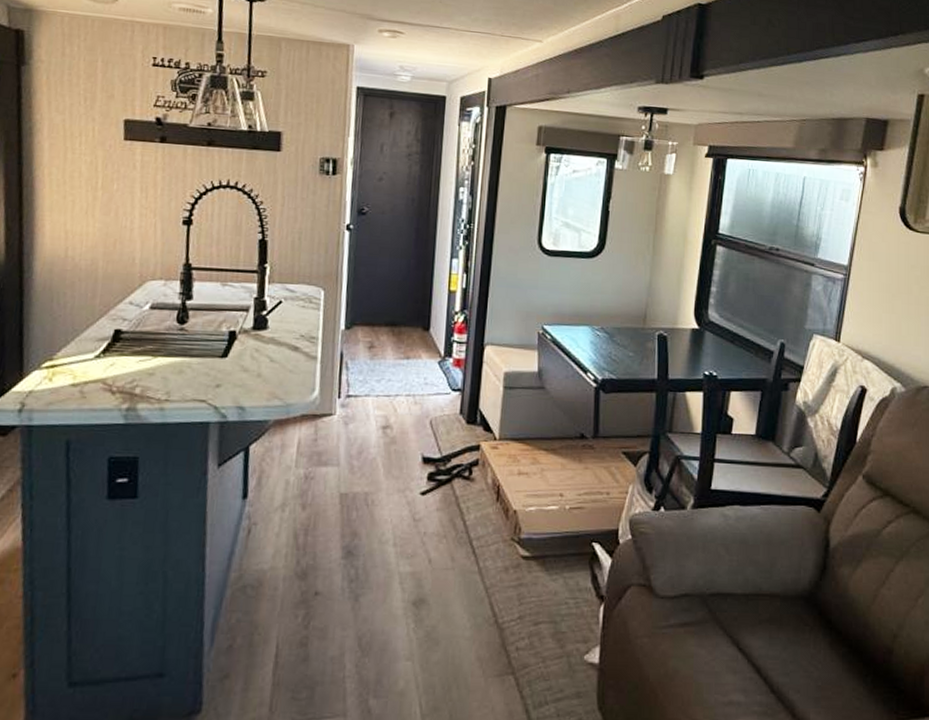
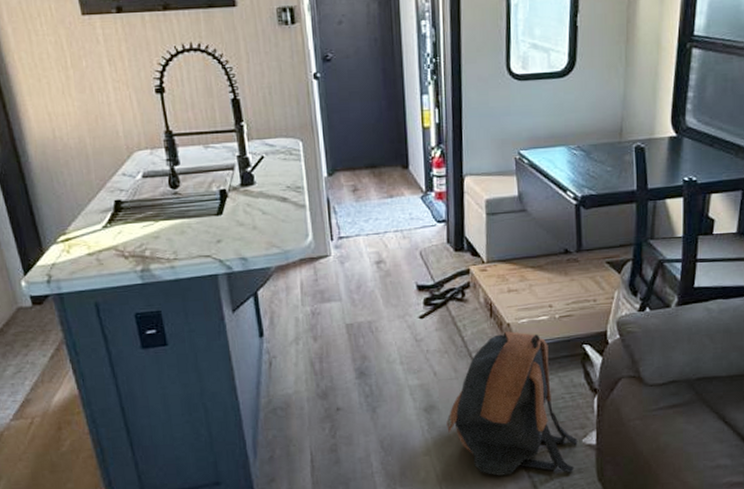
backpack: none [435,519,579,698] -> present [446,331,578,476]

